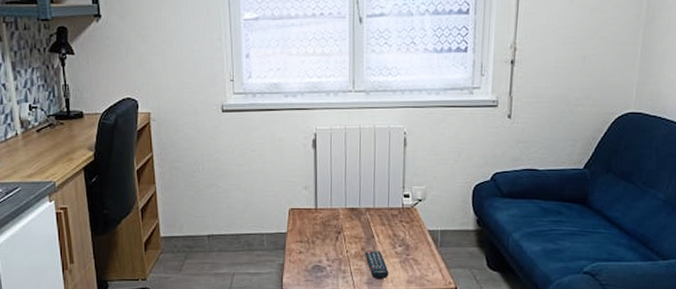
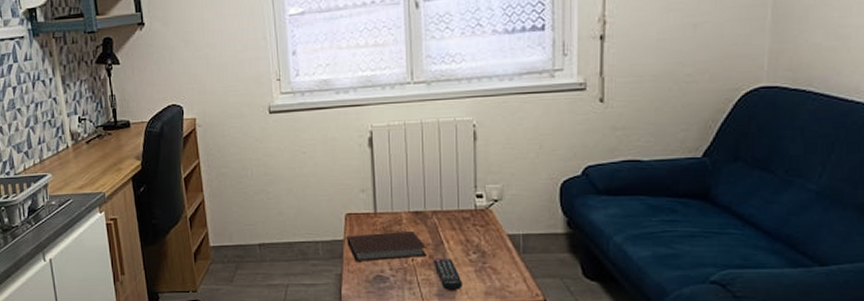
notebook: none [290,225,360,252] -> present [347,230,428,261]

